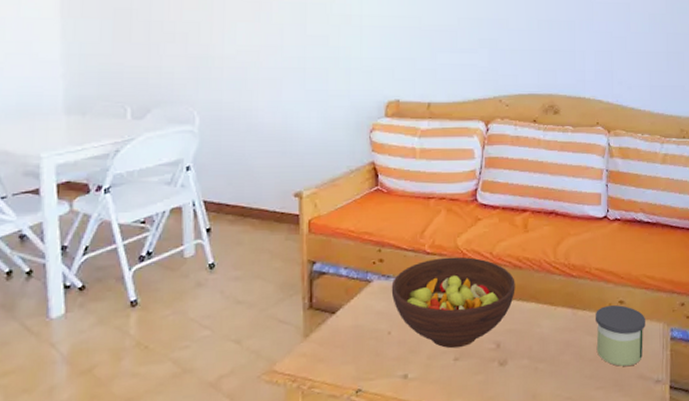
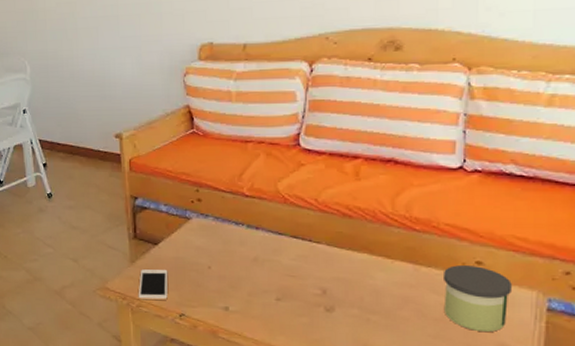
cell phone: none [310,340,346,380] -> present [138,269,168,301]
fruit bowl: present [391,257,515,349] -> none [210,201,344,289]

